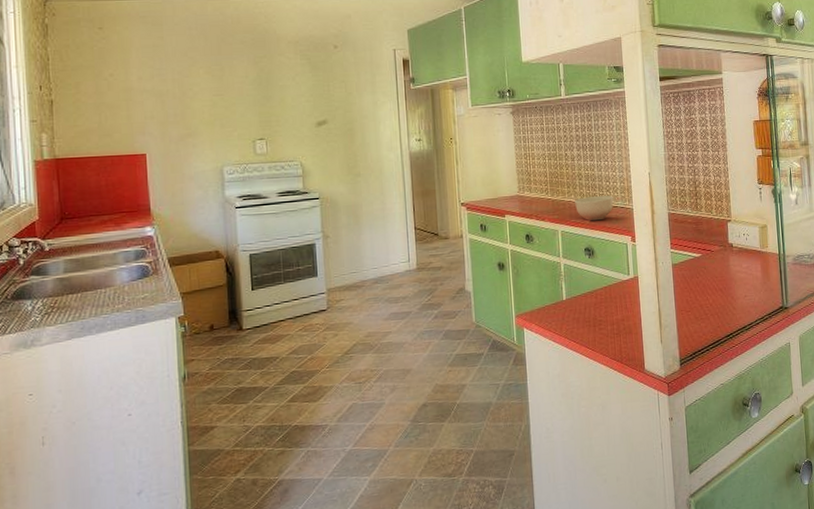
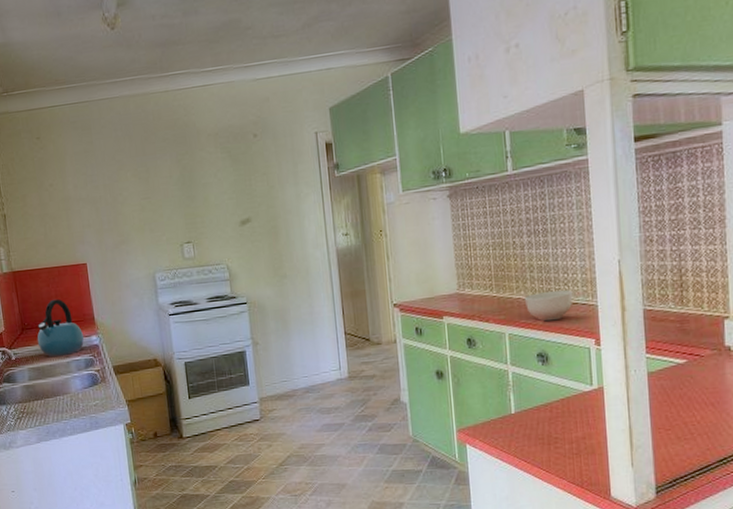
kettle: none [78,188,137,249] -> present [37,298,85,358]

